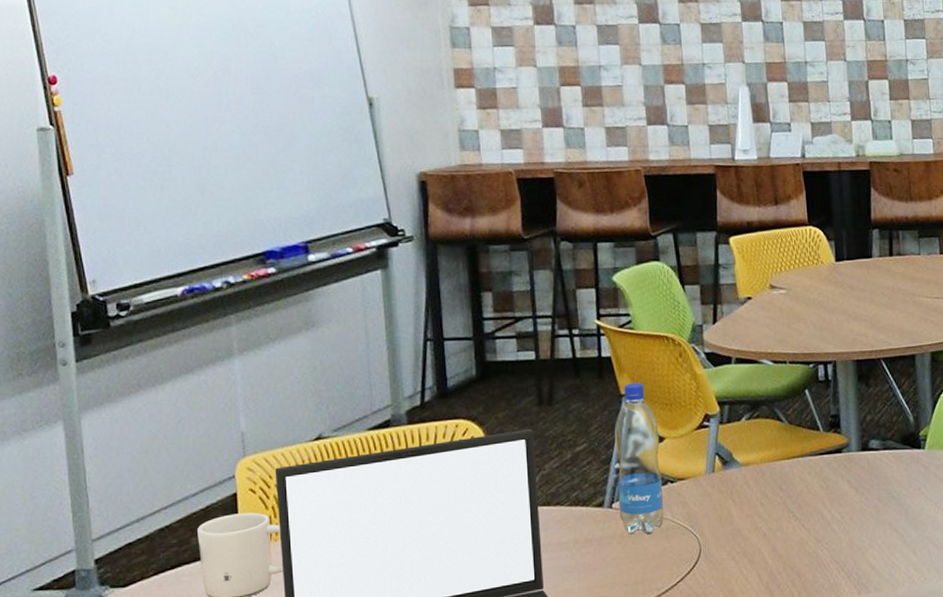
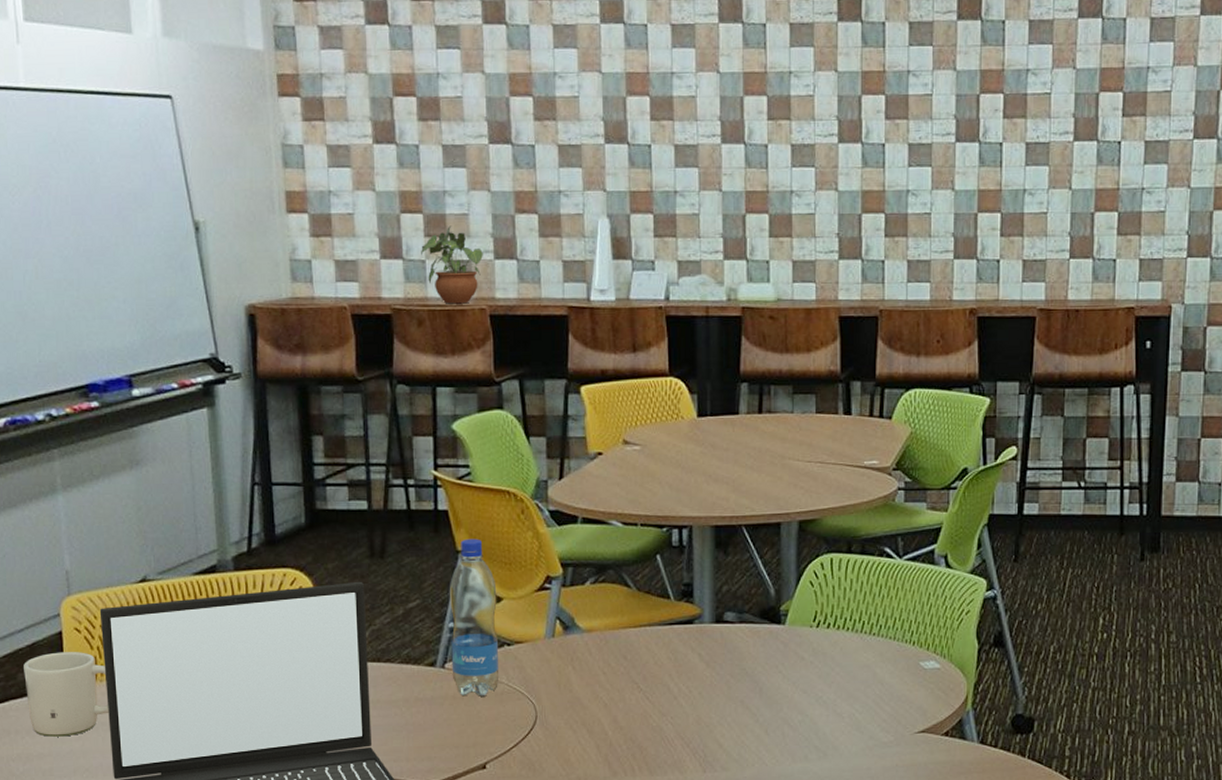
potted plant: none [580,96,637,167] -> present [421,225,483,304]

